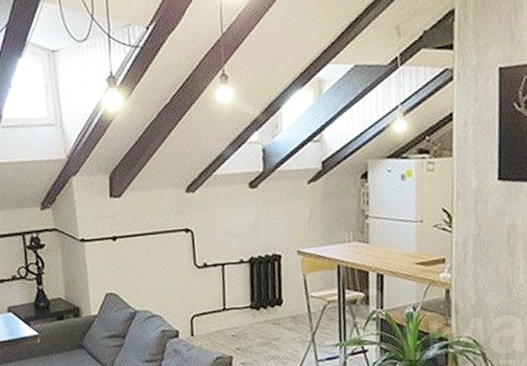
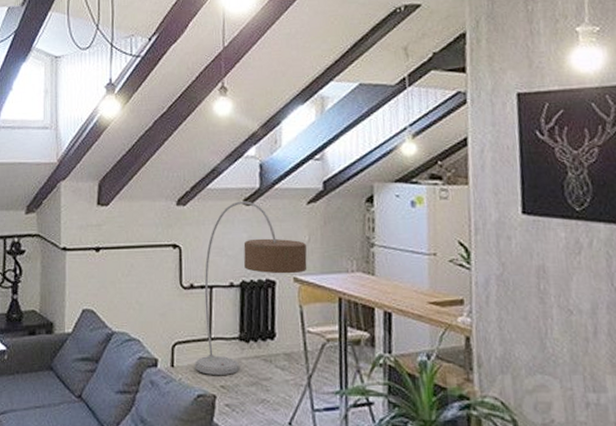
floor lamp: none [212,184,309,340] -> present [195,201,307,375]

